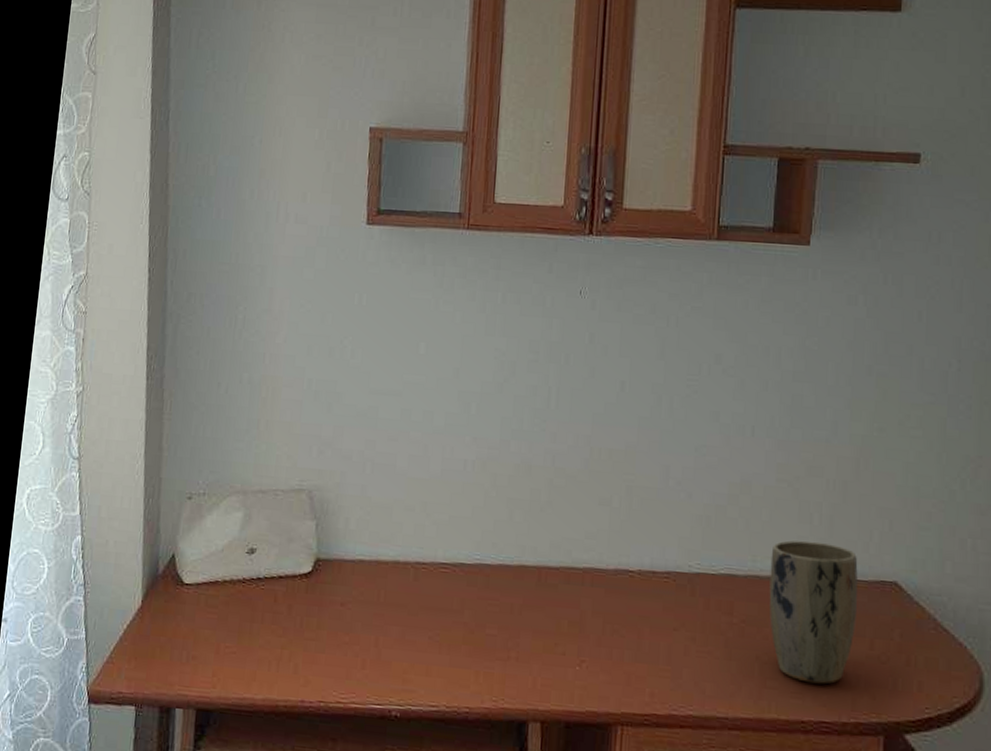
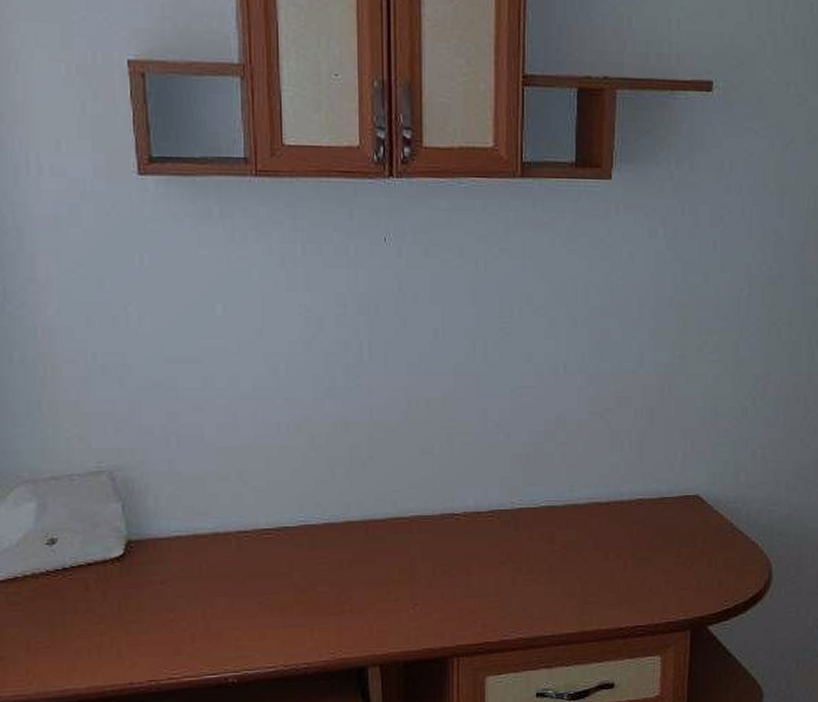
plant pot: present [769,540,858,684] -> none [587,468,665,594]

